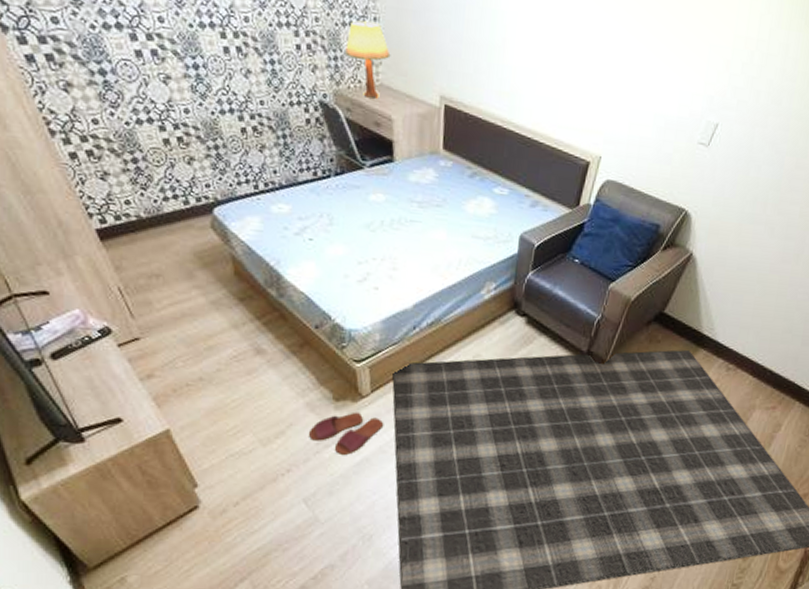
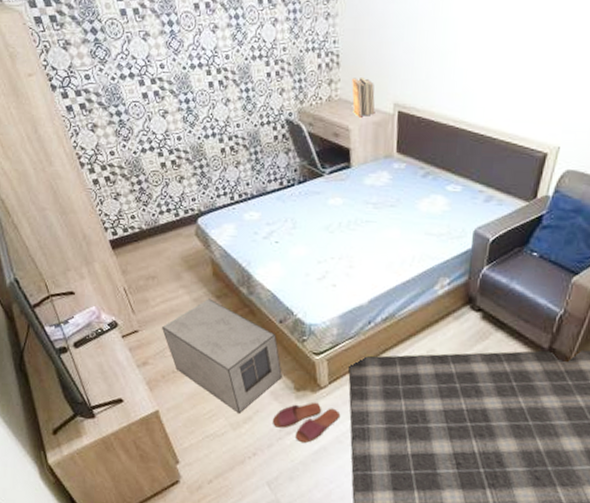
storage box: none [171,301,319,428] -> present [162,298,282,413]
table lamp: present [345,19,391,99] -> none [308,43,348,112]
books: none [394,62,420,108] -> present [351,78,375,118]

